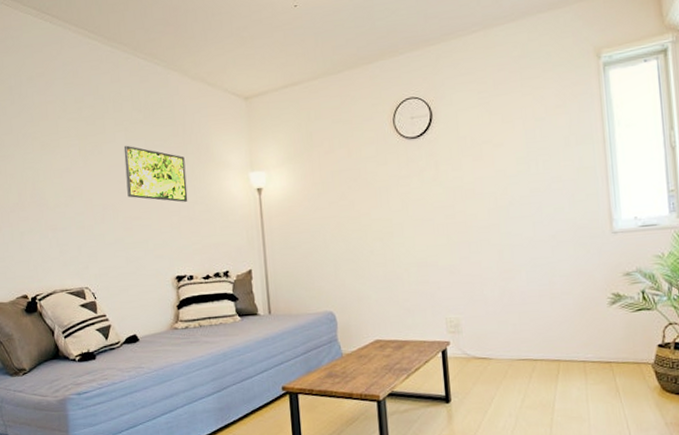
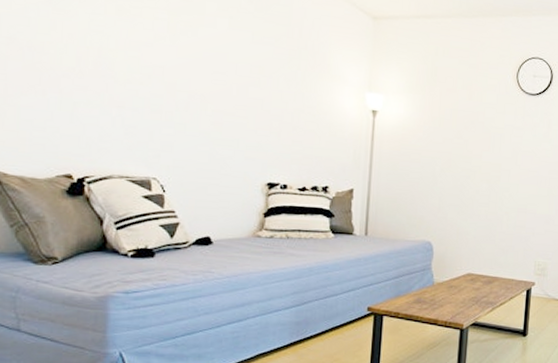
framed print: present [123,145,188,202] -> none [222,34,296,108]

